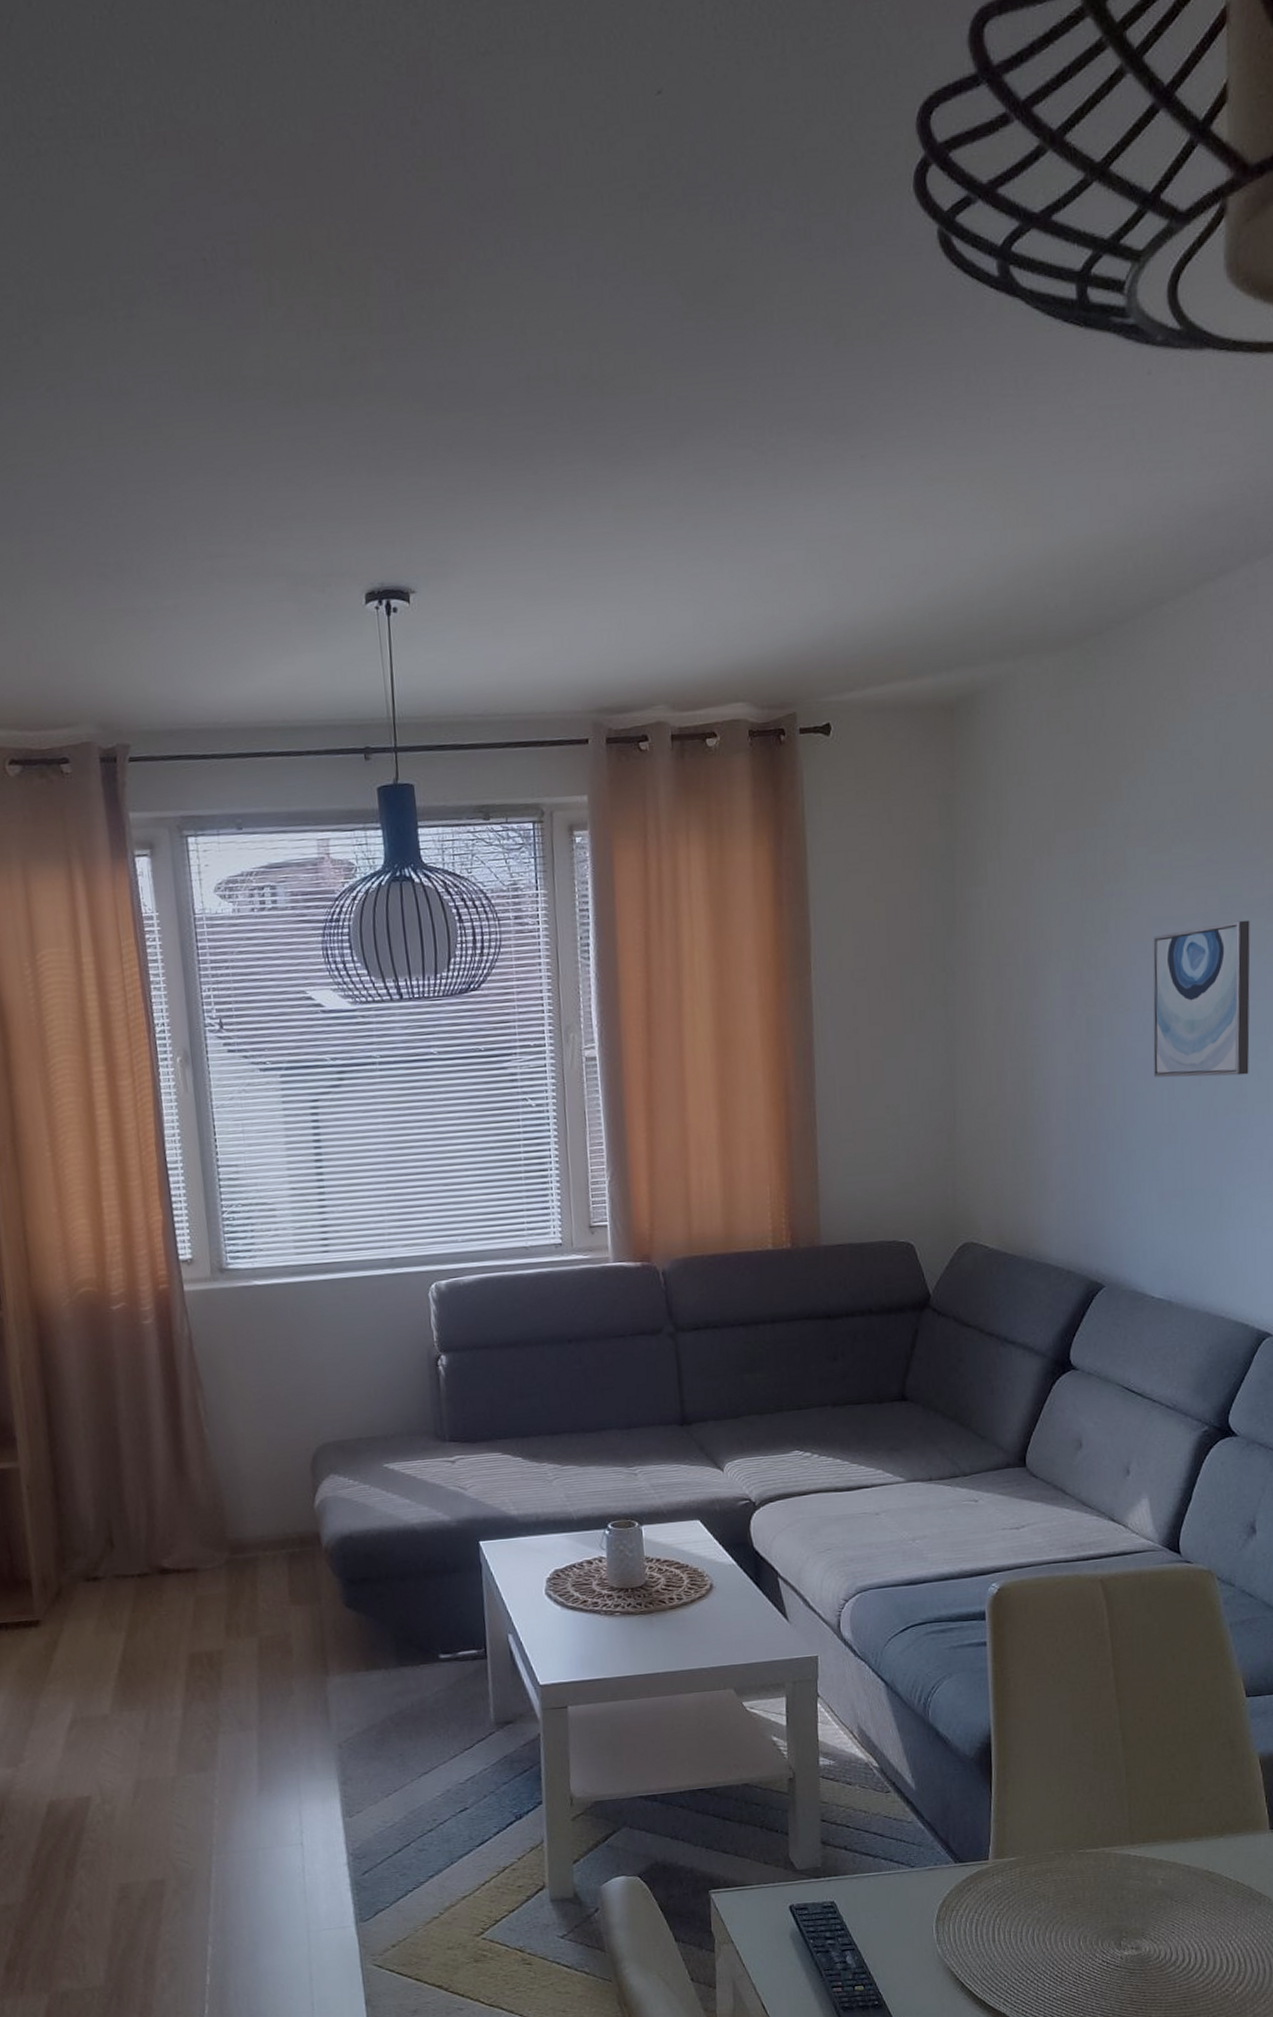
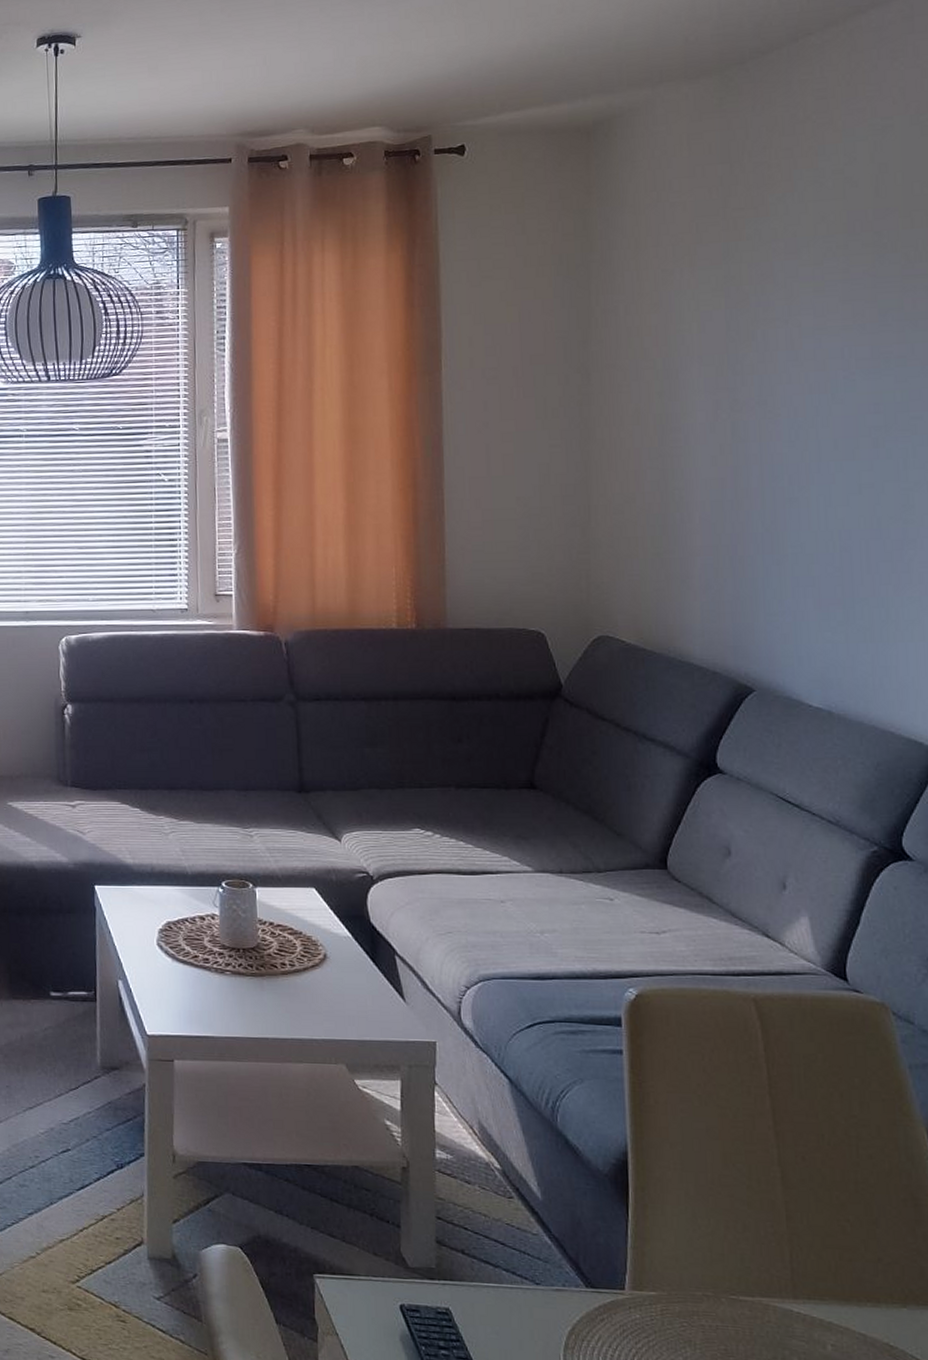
wall art: present [1153,919,1250,1078] -> none [804,332,917,486]

